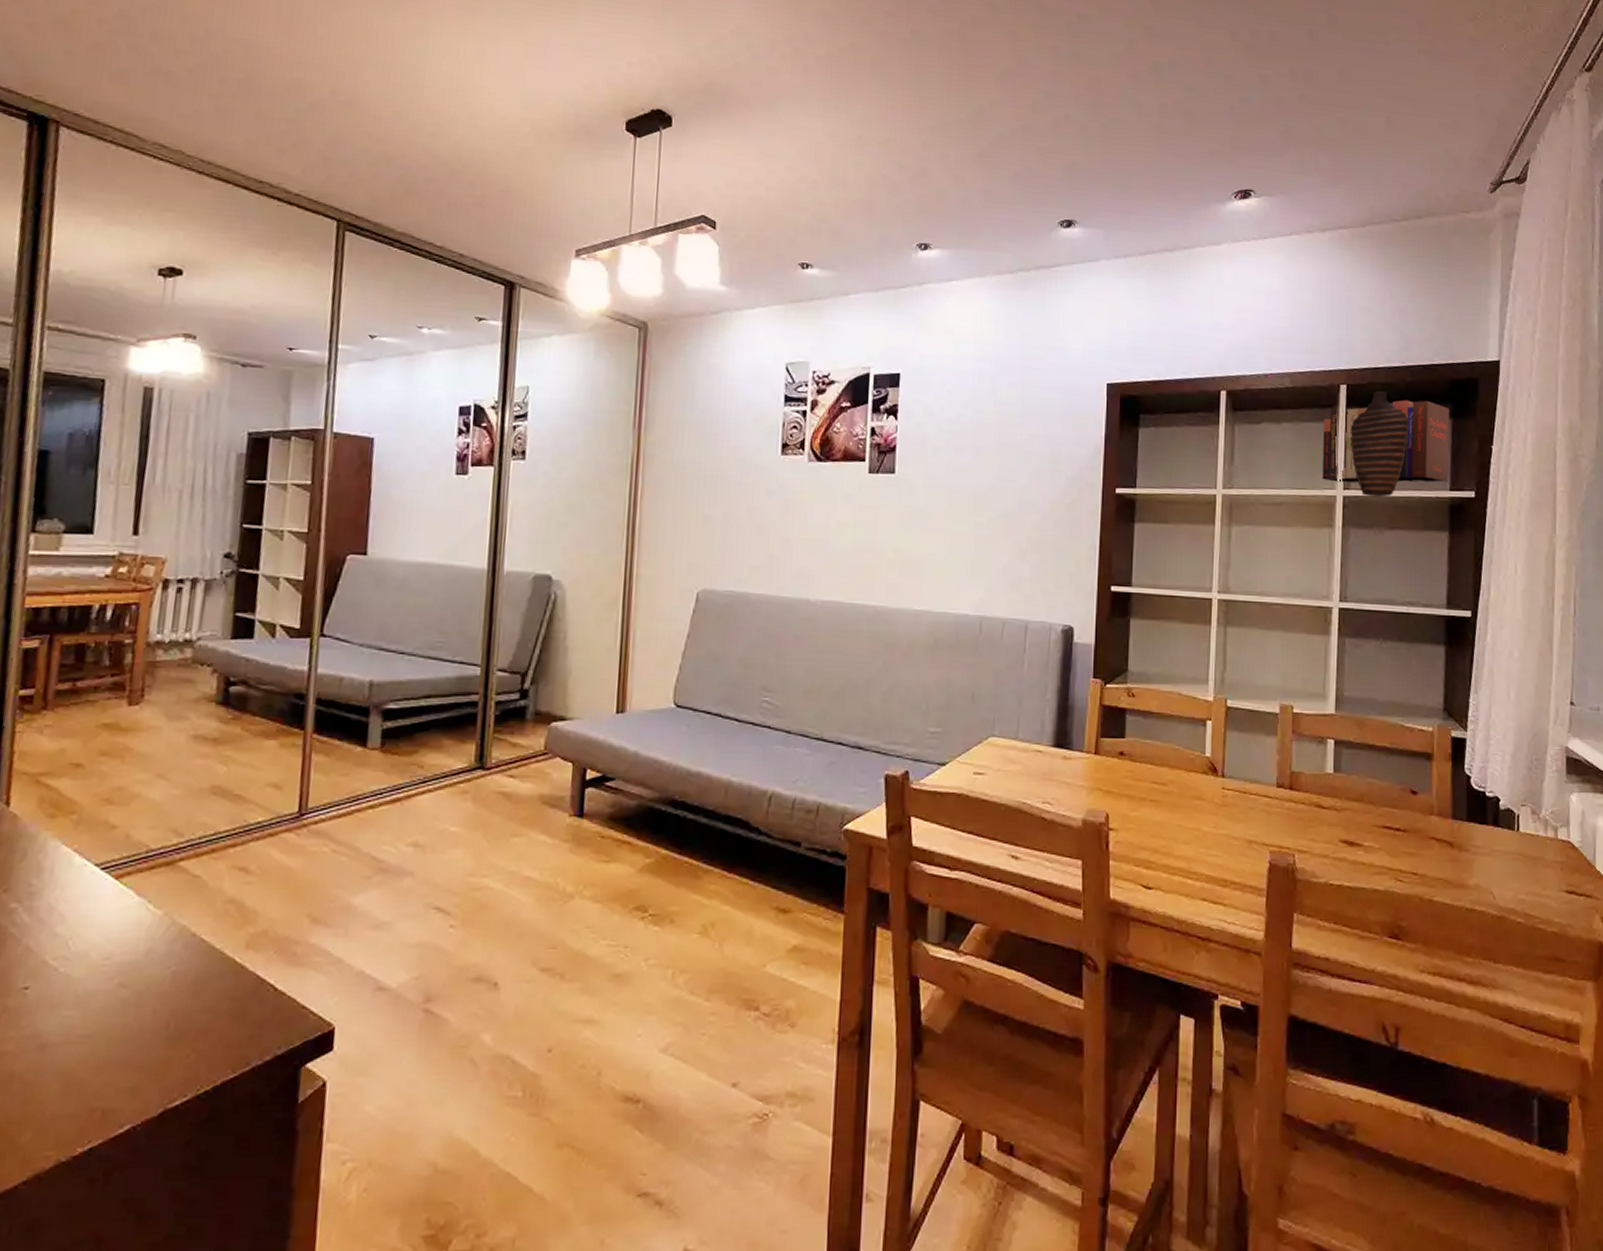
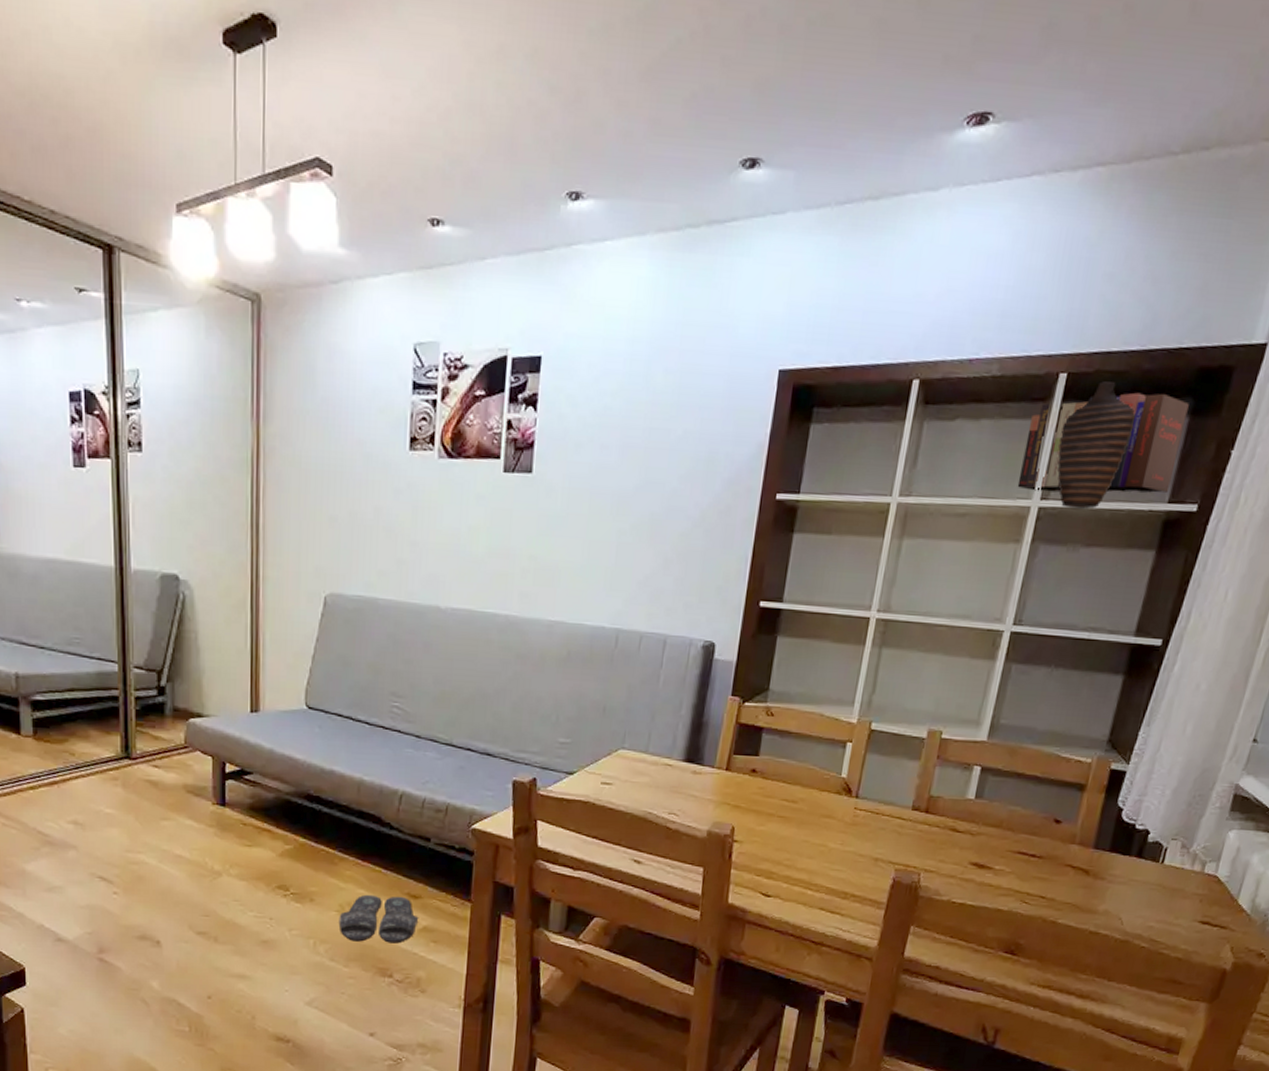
slippers: none [700,911,789,969] -> present [338,894,419,944]

